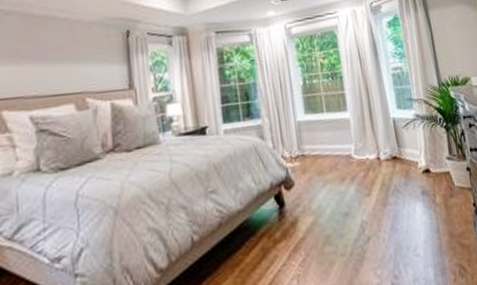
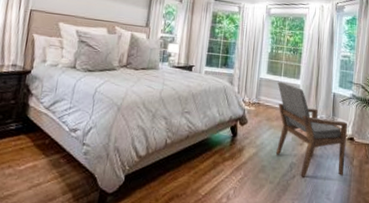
armchair: none [321,120,428,237] -> present [275,82,347,177]

